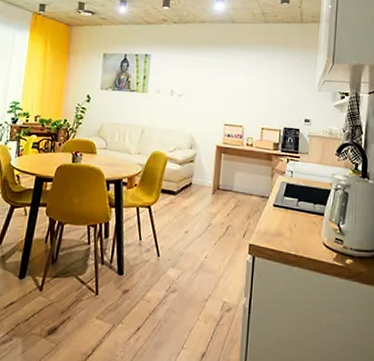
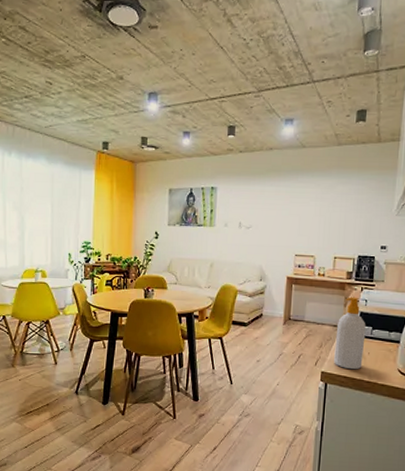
soap bottle: none [262,168,292,243] -> present [334,297,366,370]

